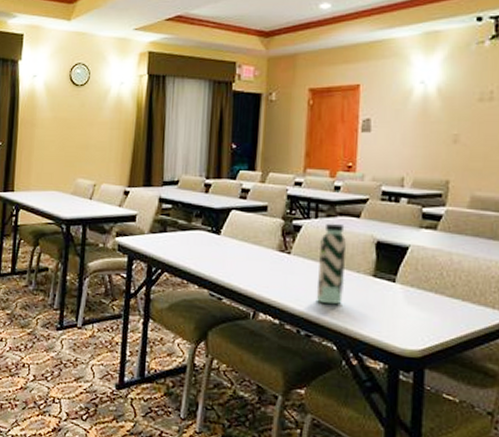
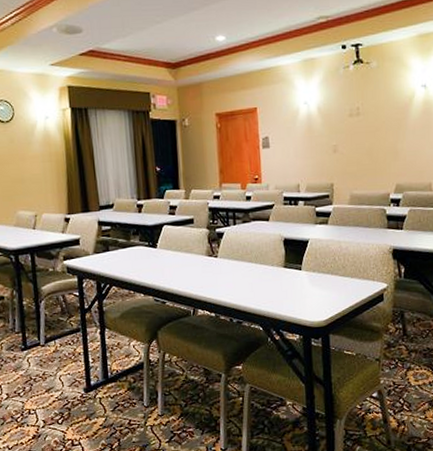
water bottle: present [316,223,347,305] -> none [239,227,263,295]

